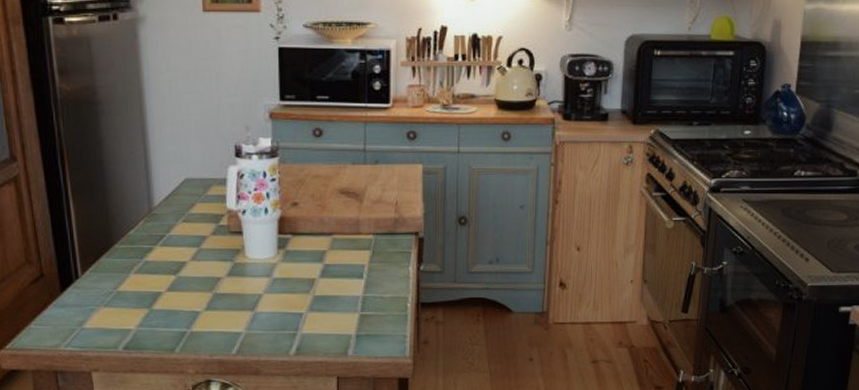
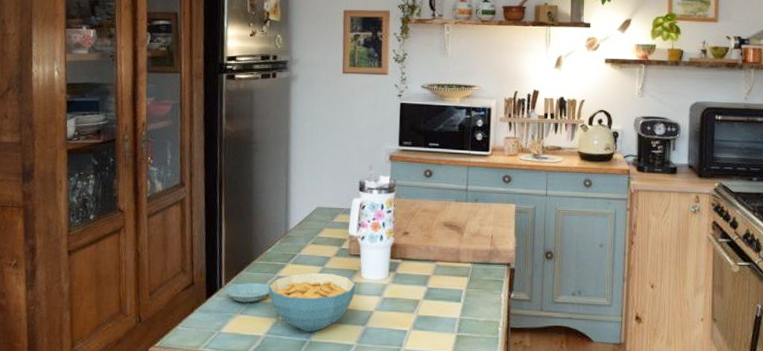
saucer: none [82,270,138,294] -> present [224,282,270,303]
cereal bowl: none [135,254,240,321] -> present [268,272,356,332]

